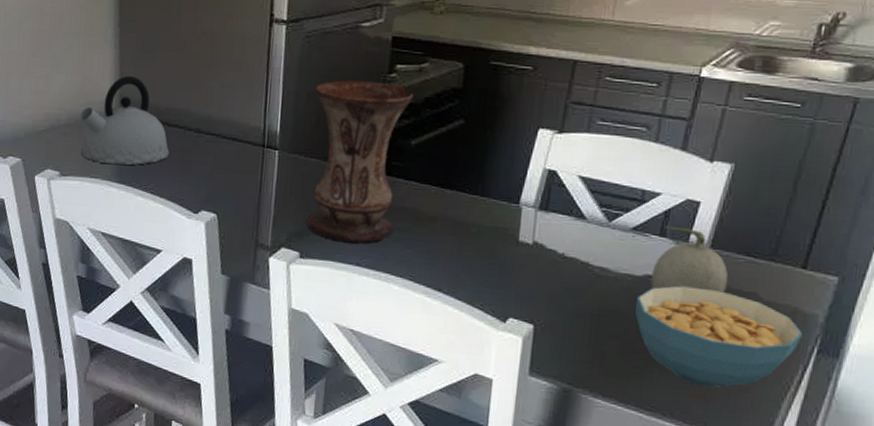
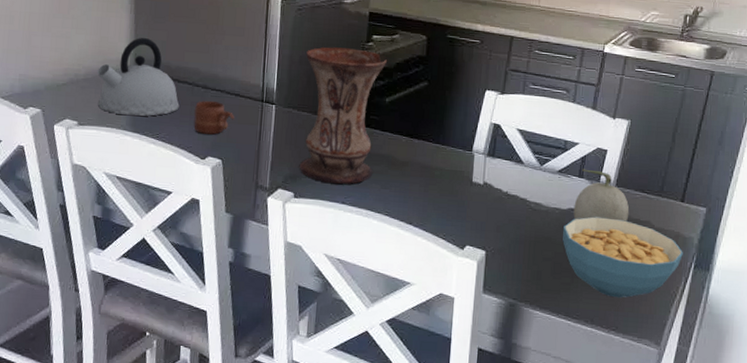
mug: none [185,146,232,185] -> present [193,101,235,135]

